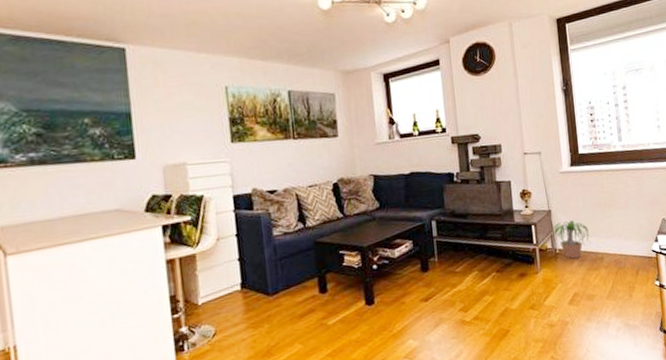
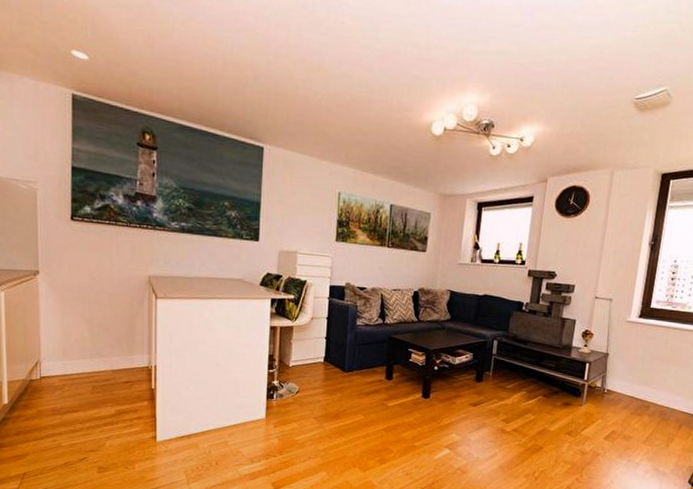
potted plant: present [553,220,592,259] -> none [604,366,642,402]

